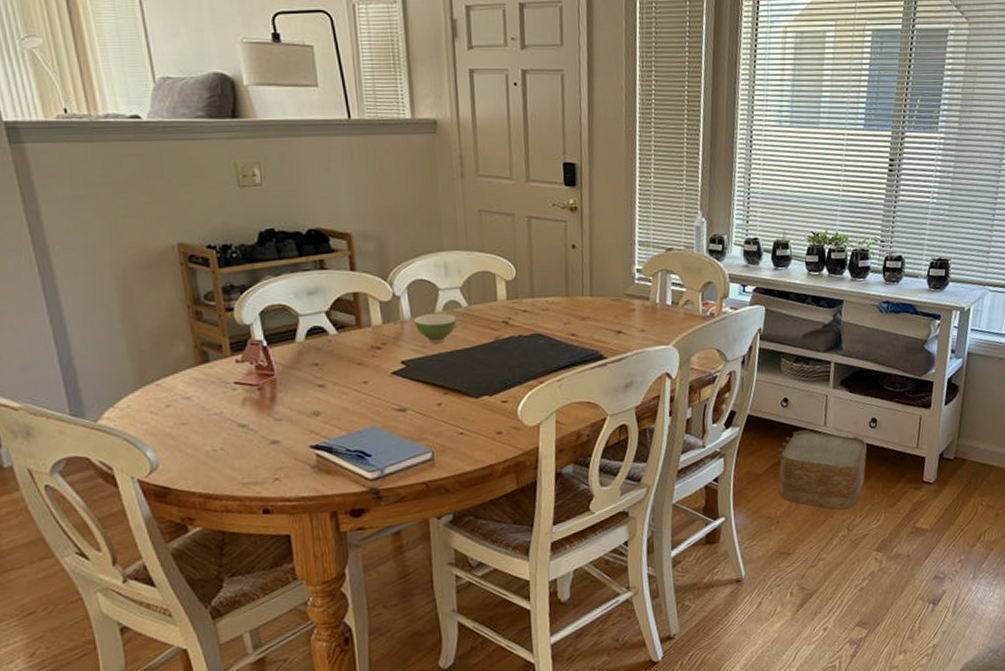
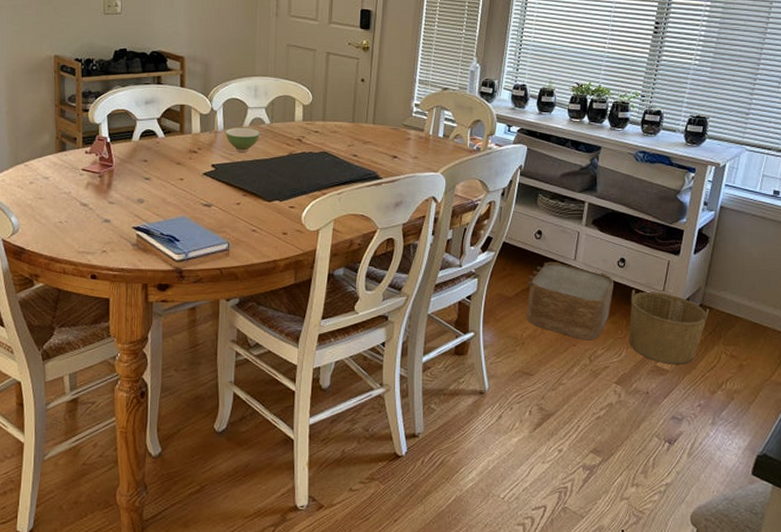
basket: none [884,449,964,524] -> present [629,290,710,365]

